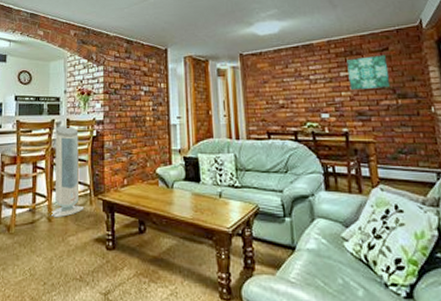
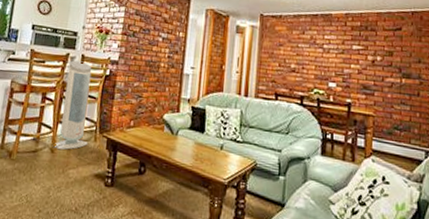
wall art: present [346,54,391,91] -> none [359,33,399,67]

